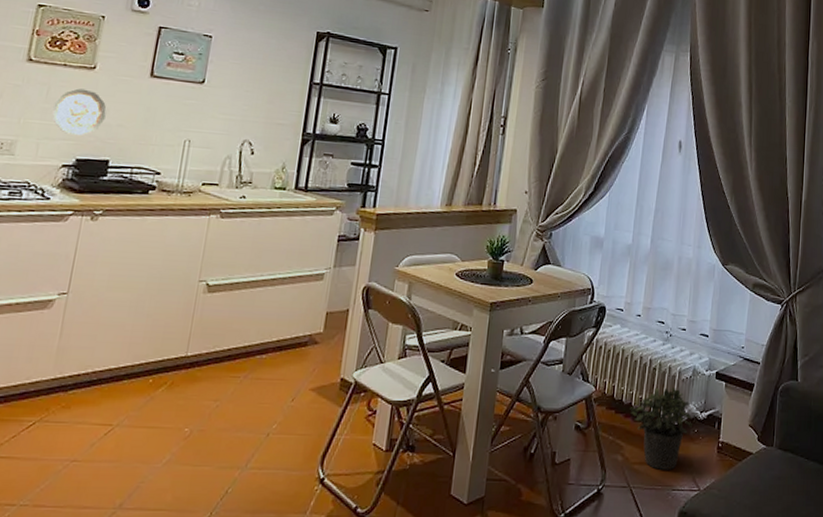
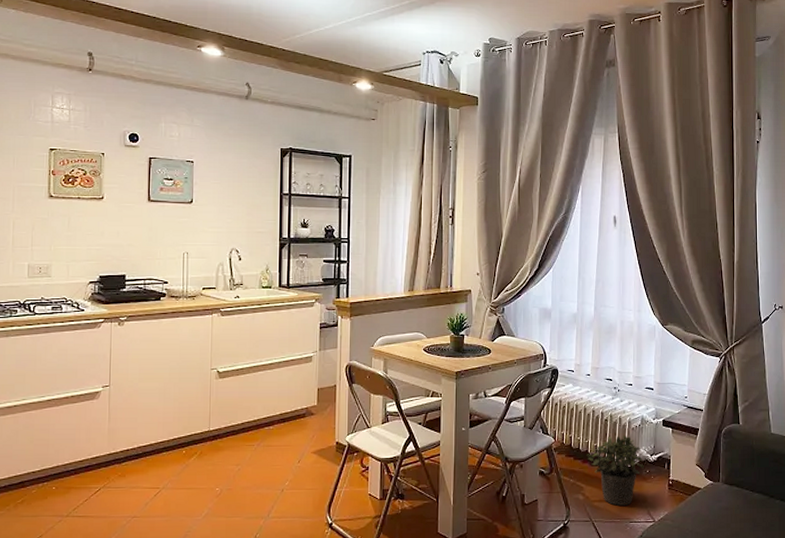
decorative plate: present [52,88,107,136] -> none [75,217,117,257]

